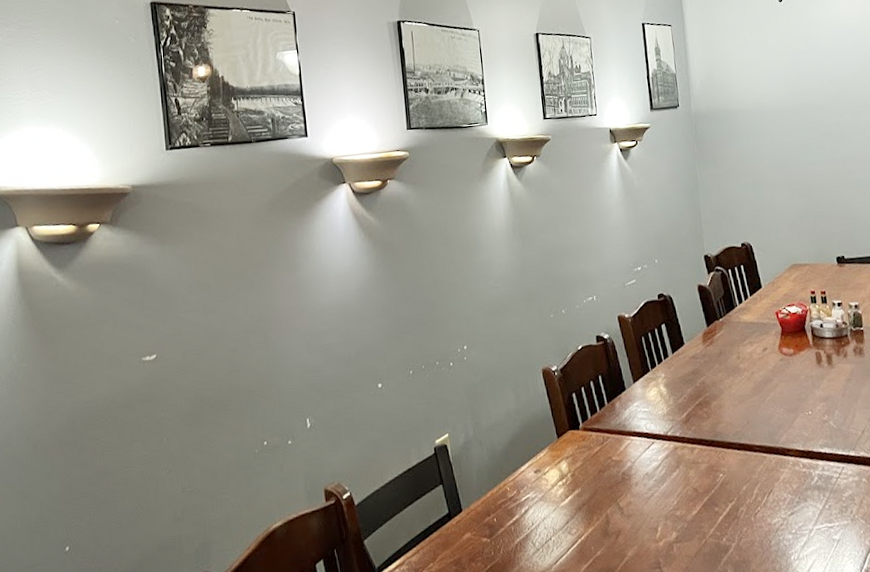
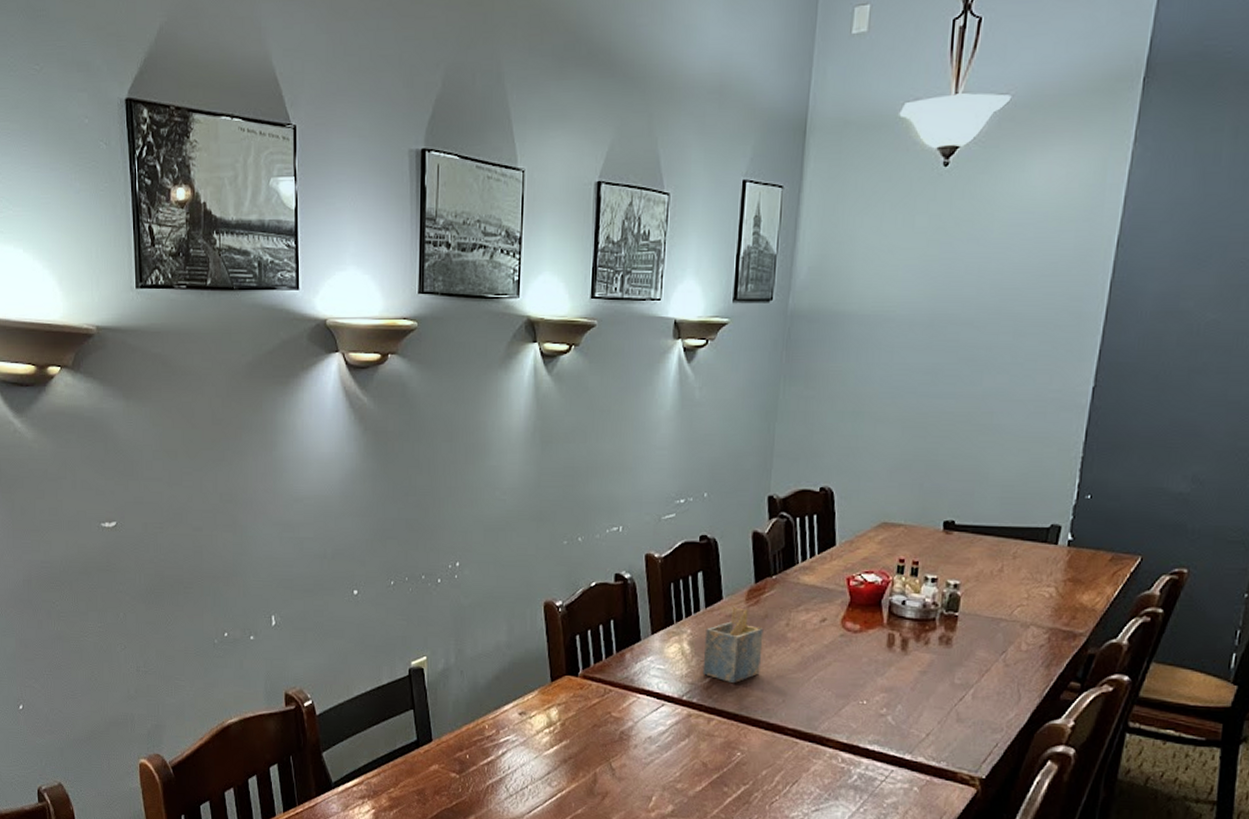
napkin holder: none [676,348,725,415] -> present [702,606,764,684]

